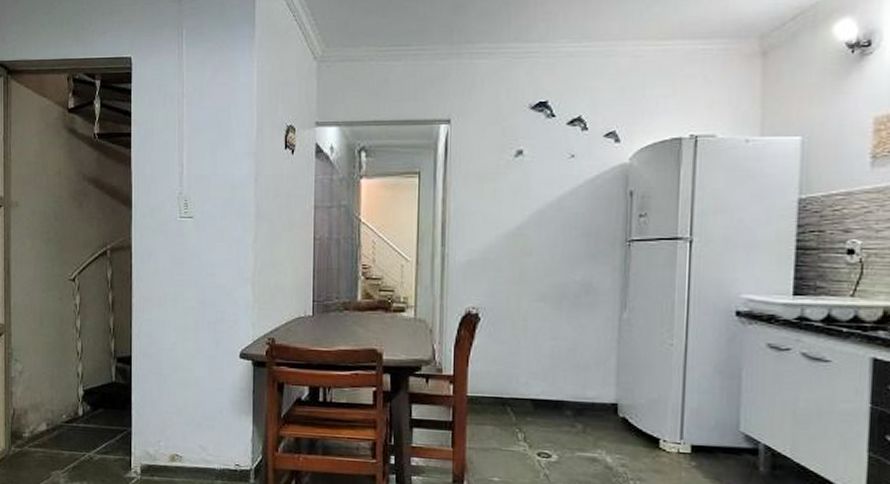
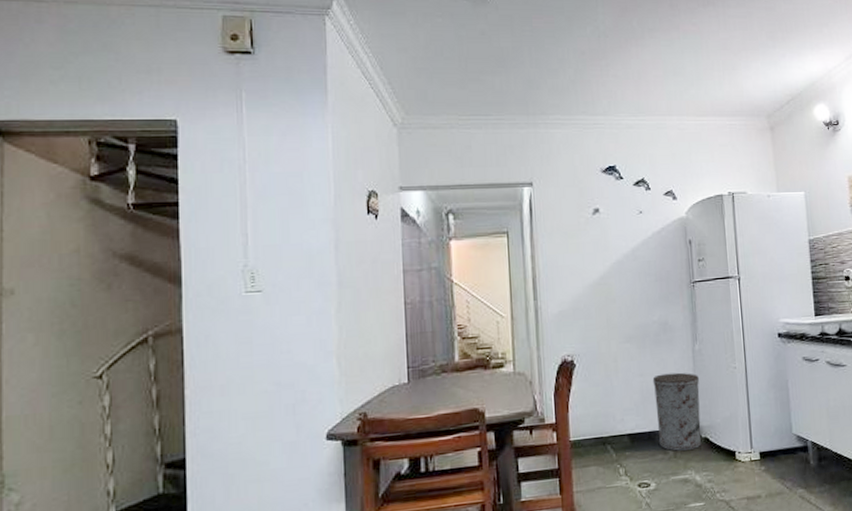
trash can: none [566,340,623,428] -> present [652,372,701,451]

